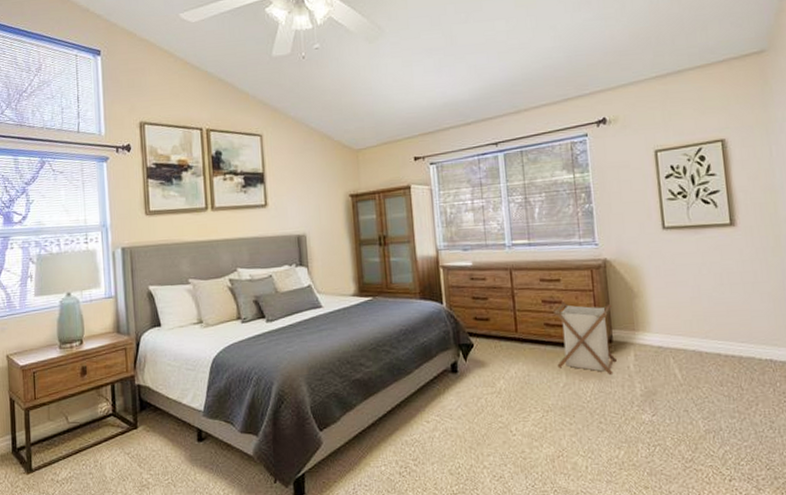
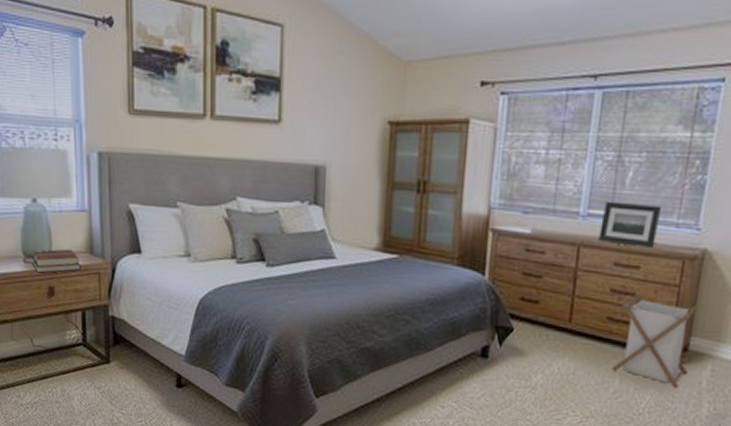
books: none [66,331,110,356] -> present [31,249,81,273]
picture frame: none [523,231,568,265] -> present [598,201,662,248]

